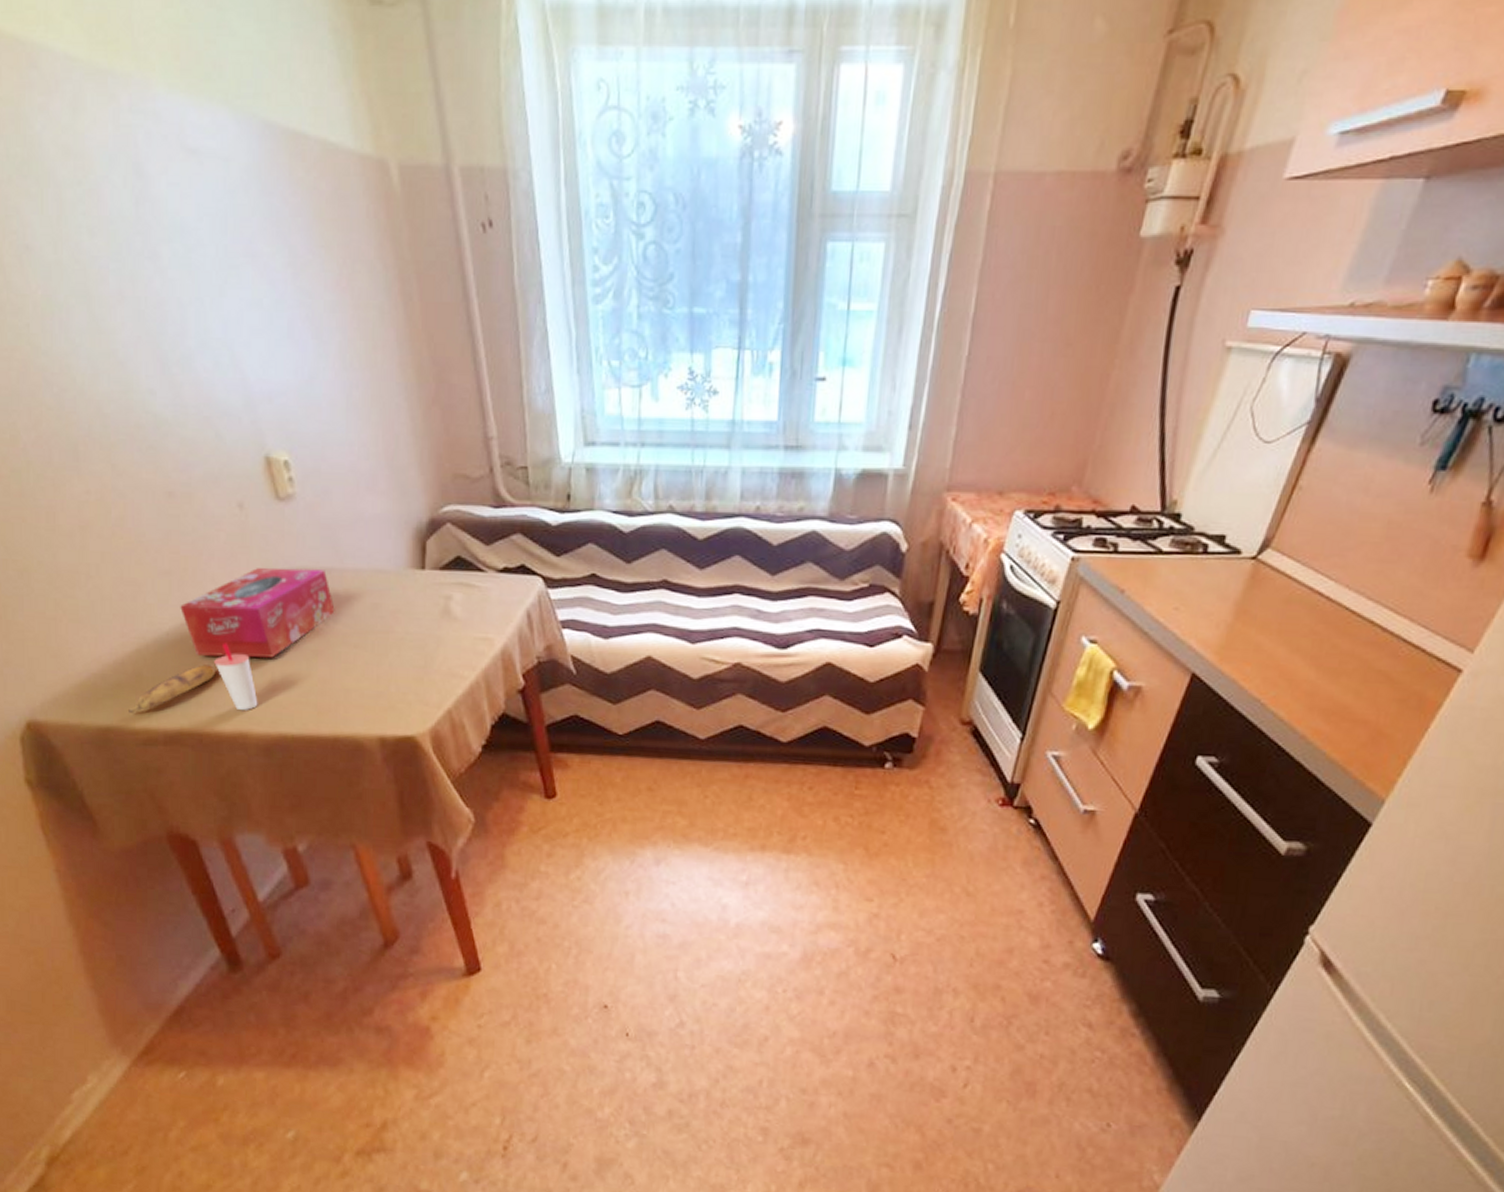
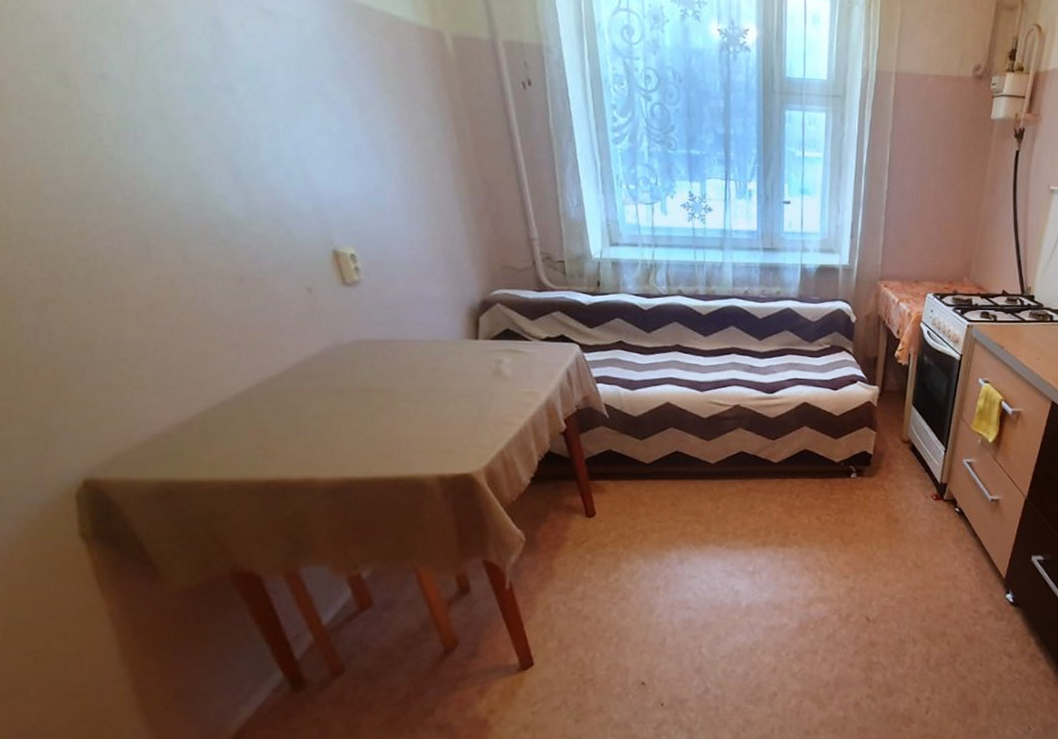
banana: present [128,664,216,713] -> none [193,422,283,467]
tissue box: present [180,567,335,658] -> none [249,340,398,415]
cup: present [214,643,258,710] -> none [282,403,324,459]

